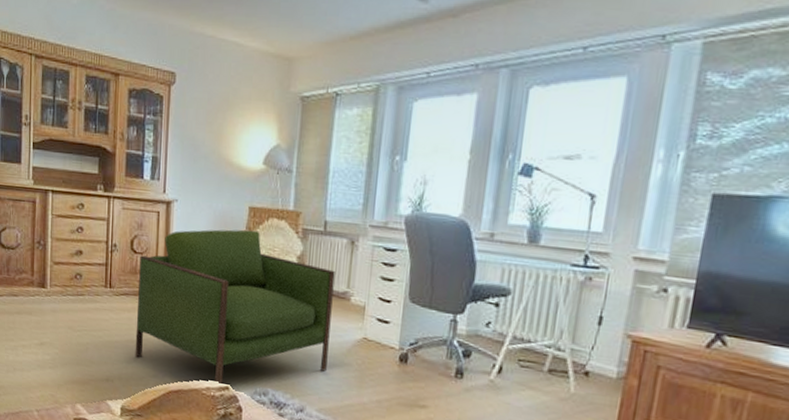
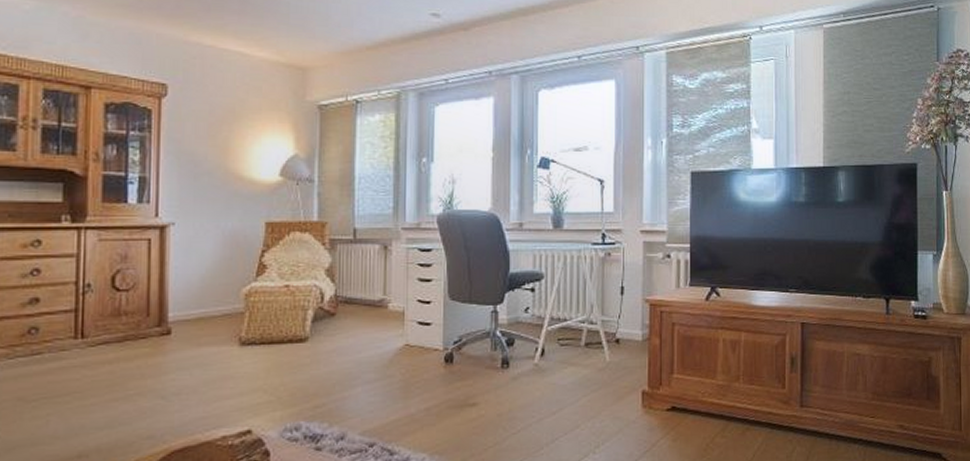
armchair: present [135,229,335,384] -> none [120,247,369,428]

